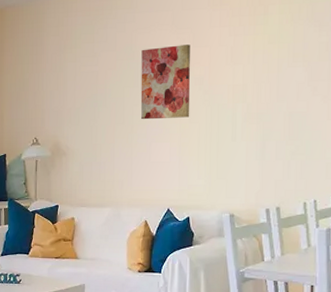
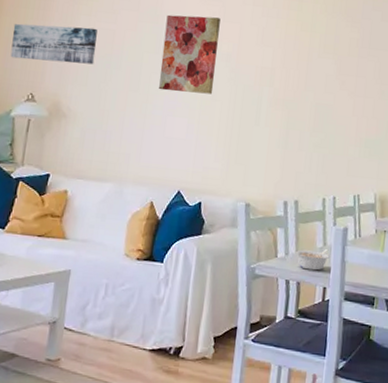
wall art: none [14,72,84,109] -> present [10,23,98,65]
legume: none [281,250,315,271] -> present [295,249,330,271]

